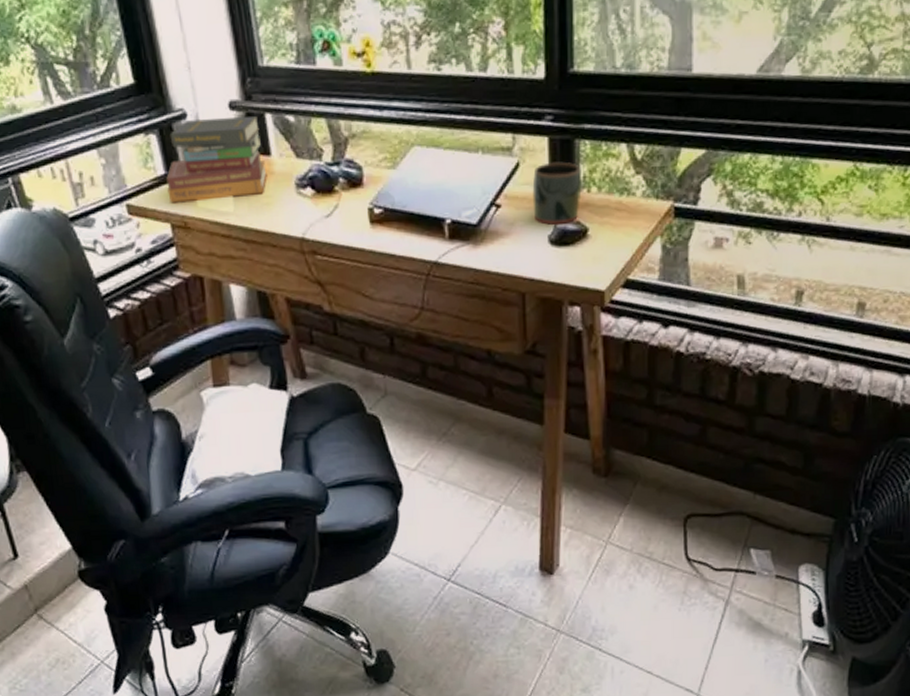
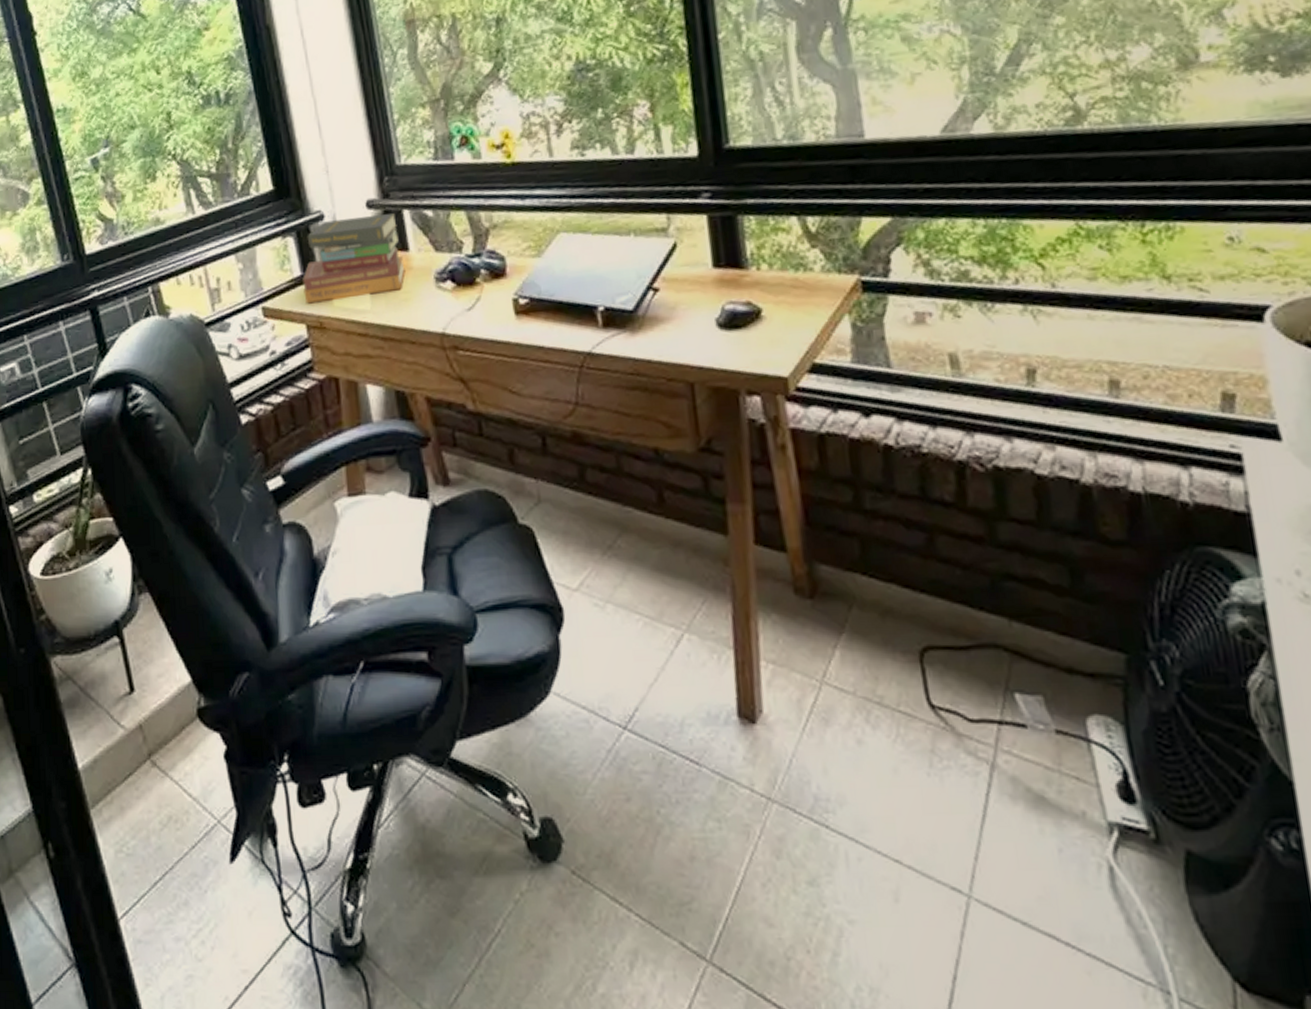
mug: present [532,161,582,225] -> none [693,239,751,307]

